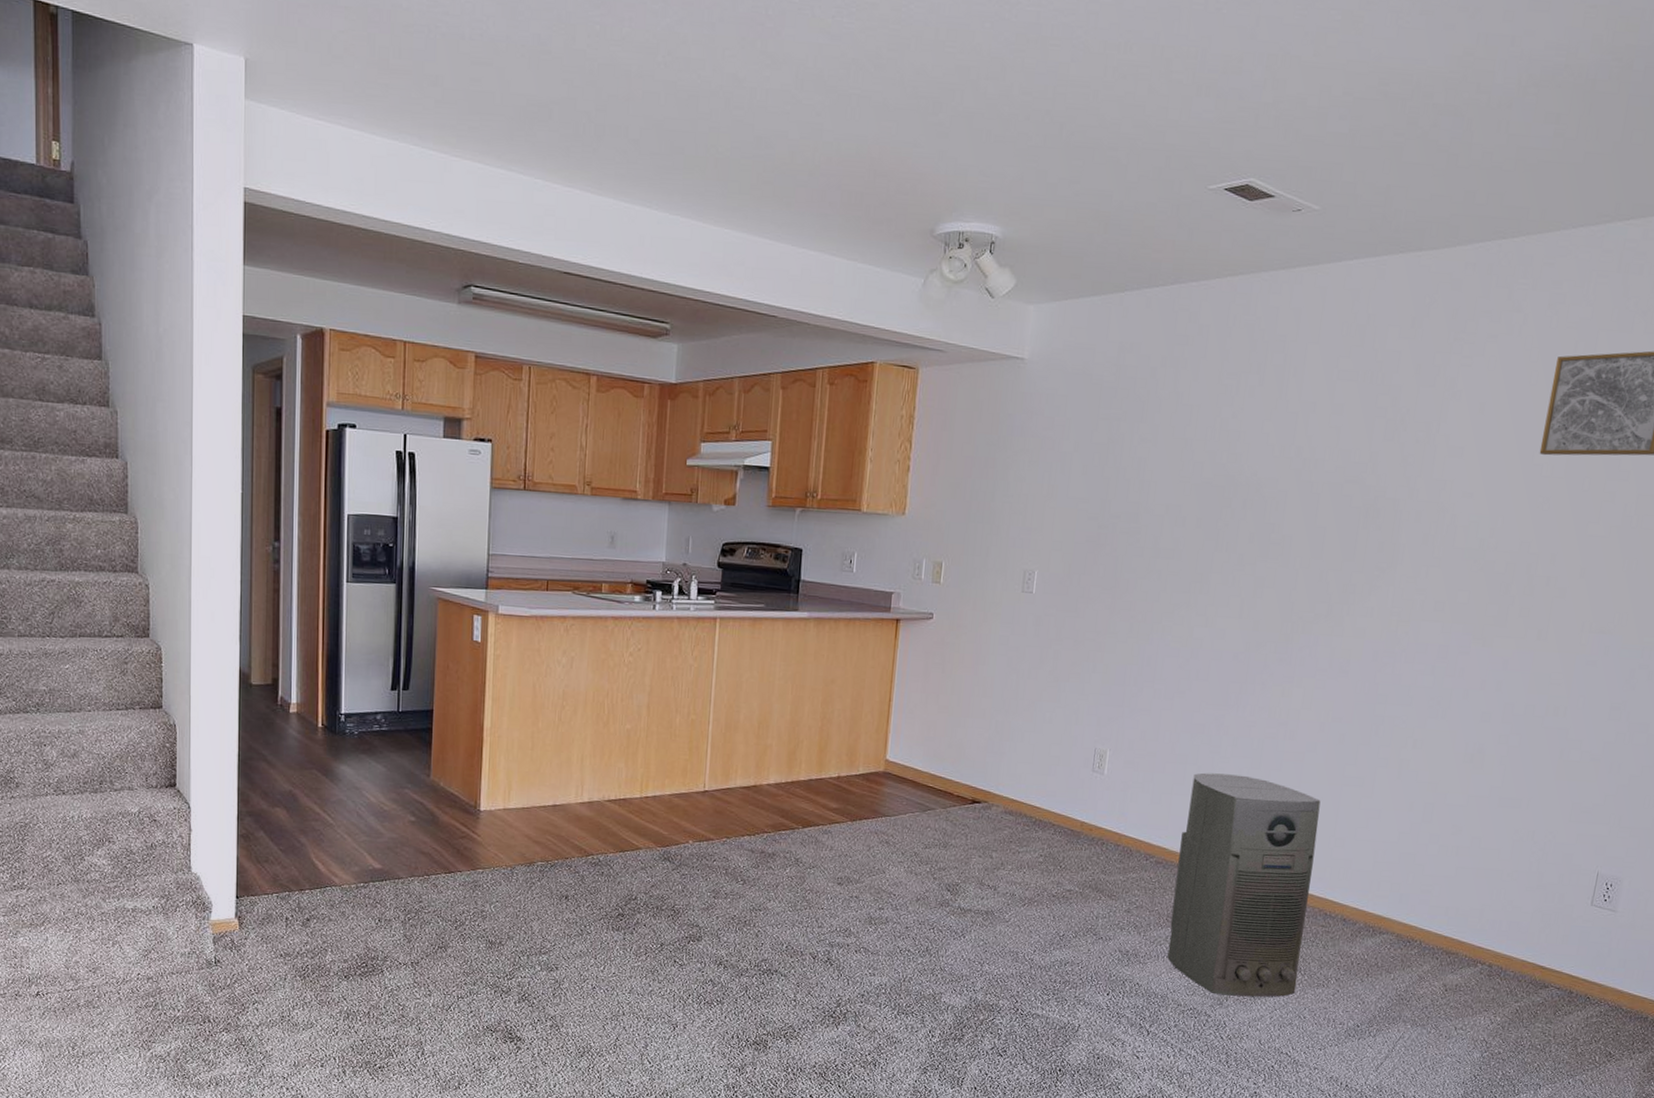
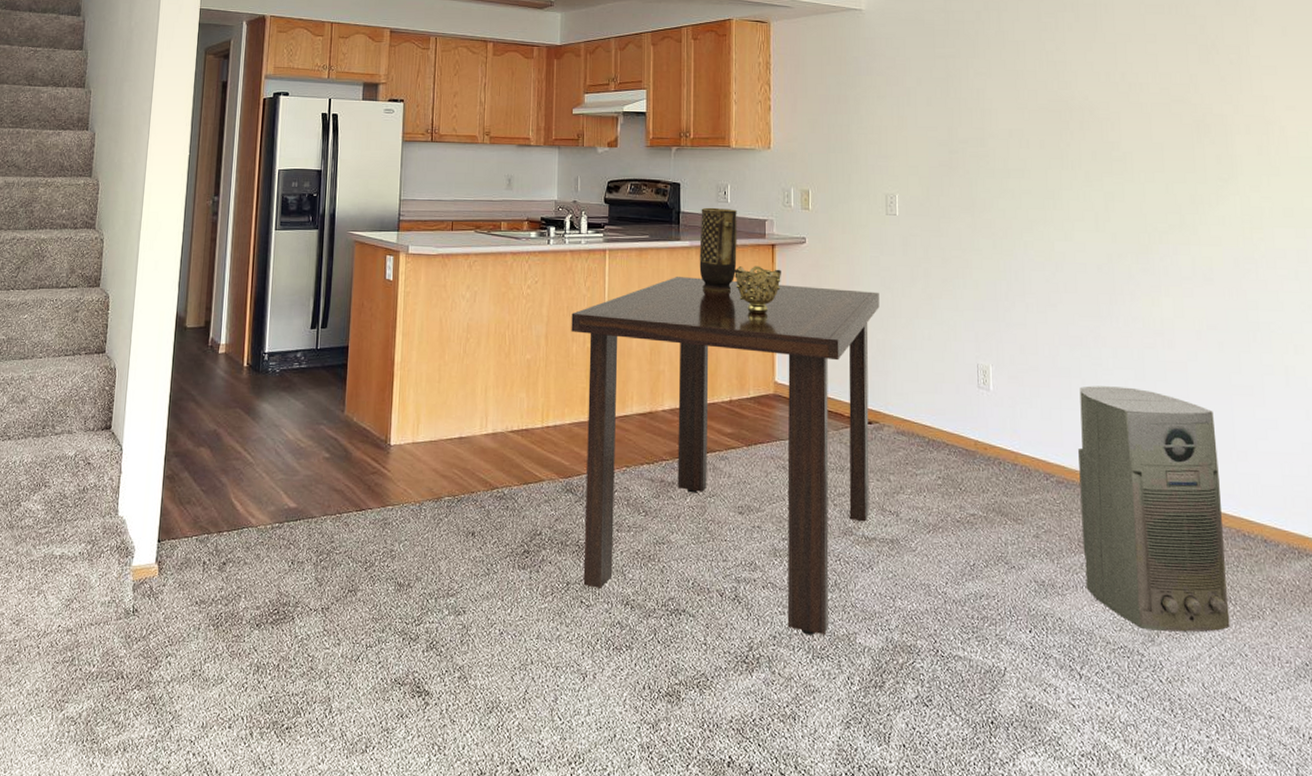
dining table: none [675,649,1004,994] -> present [571,277,880,635]
vase: none [816,576,862,667] -> present [699,207,737,291]
decorative bowl: none [853,641,904,692] -> present [734,266,781,315]

